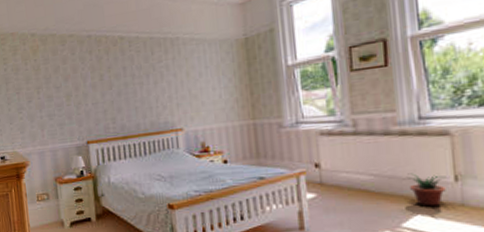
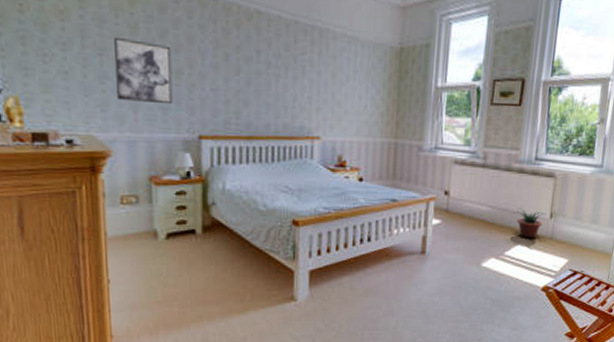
wall art: none [26,78,67,123] -> present [114,38,173,105]

